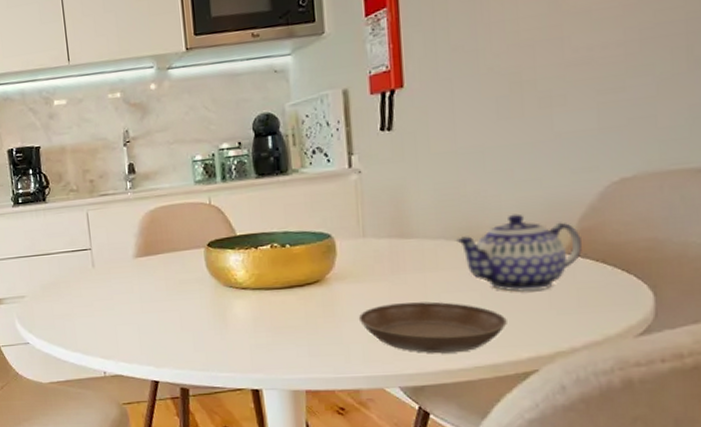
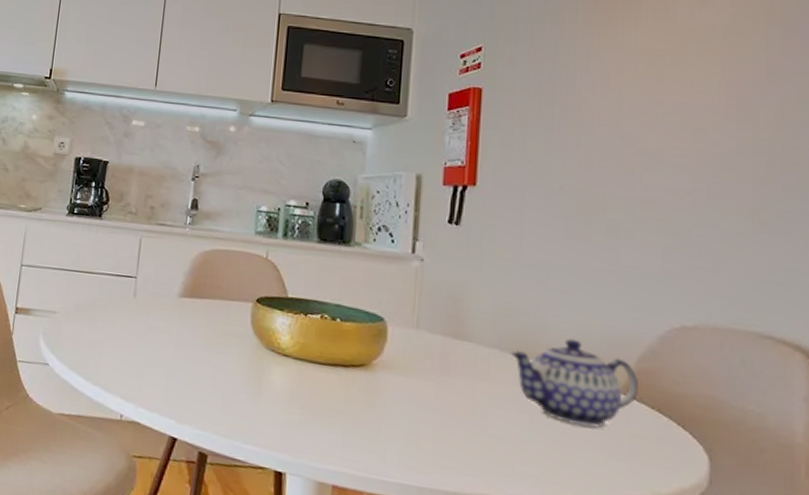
saucer: present [358,301,507,354] -> none [399,406,555,479]

